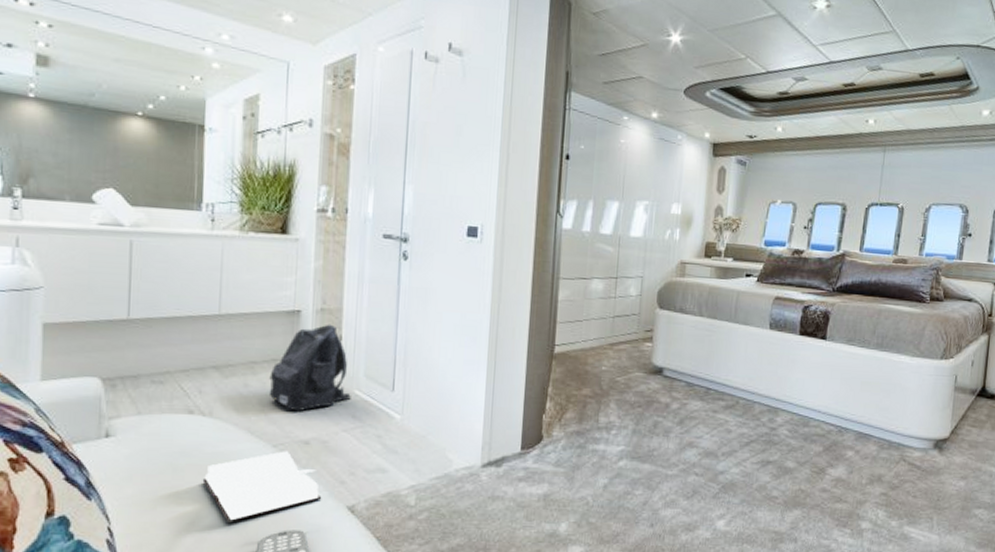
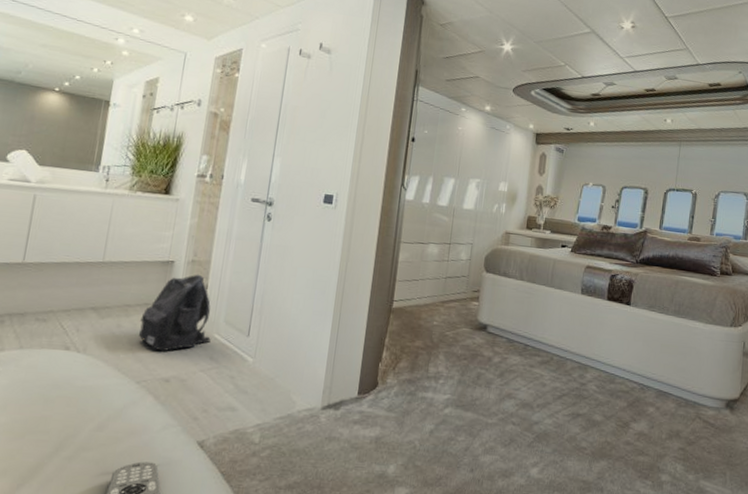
book: present [202,451,322,522] -> none [69,387,176,453]

